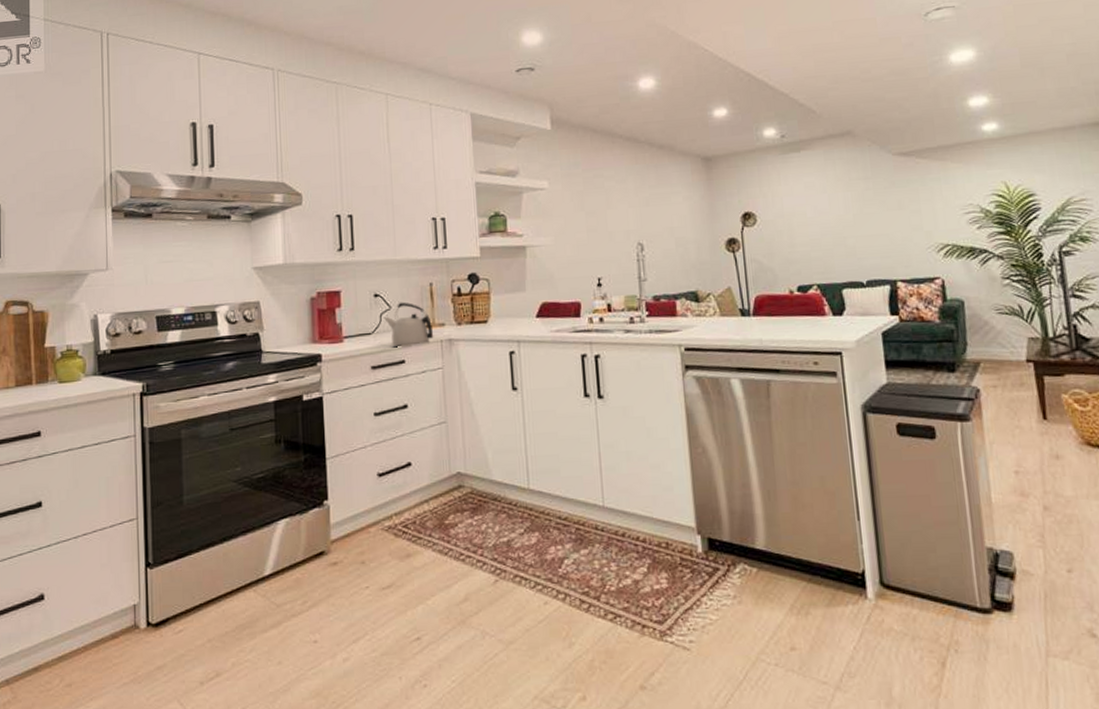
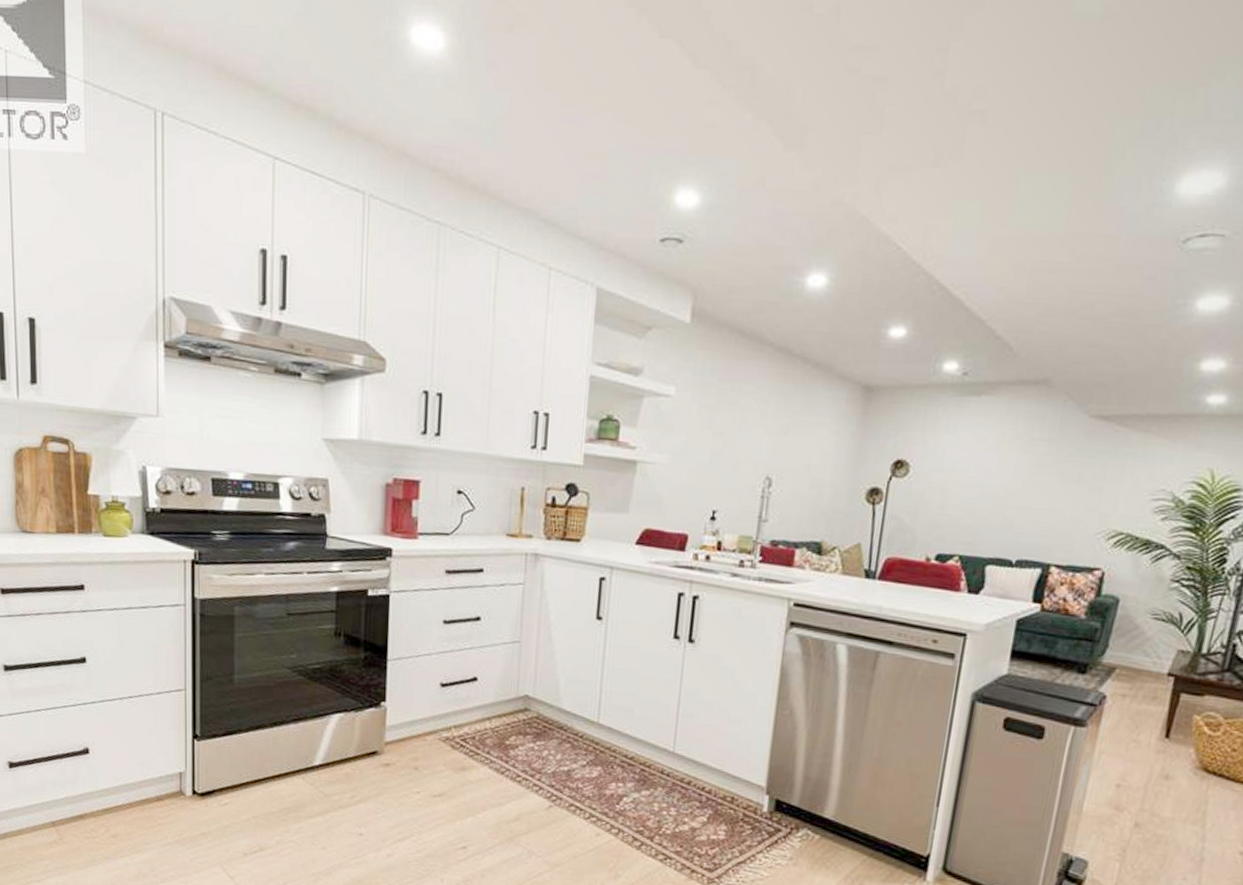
kettle: present [384,302,434,347] -> none [466,503,519,556]

